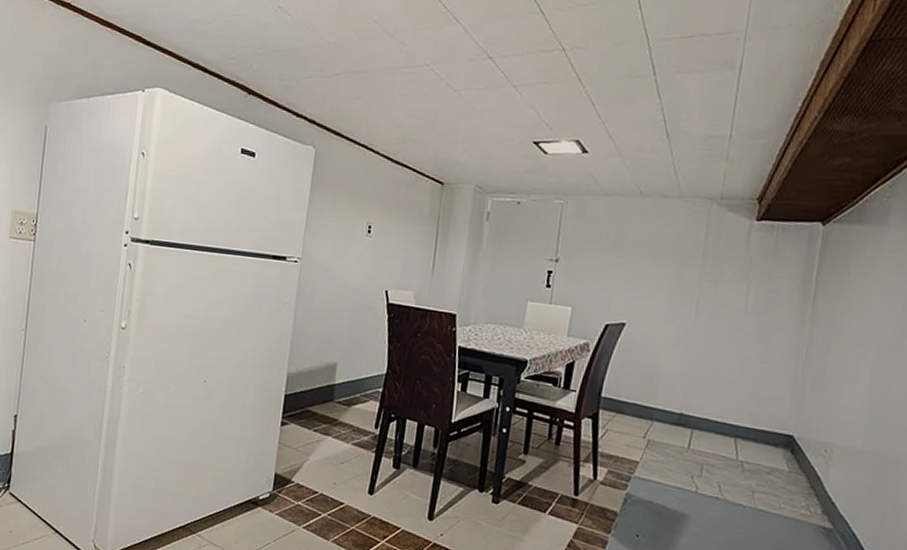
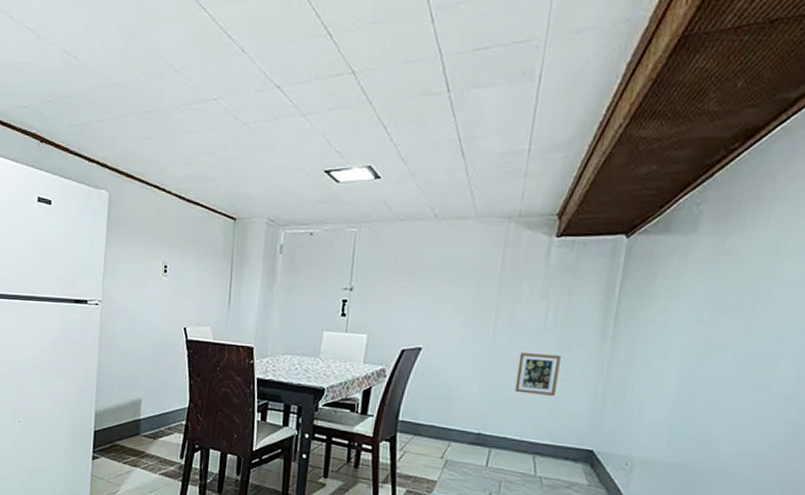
picture frame: none [716,333,761,378] -> present [514,353,561,396]

